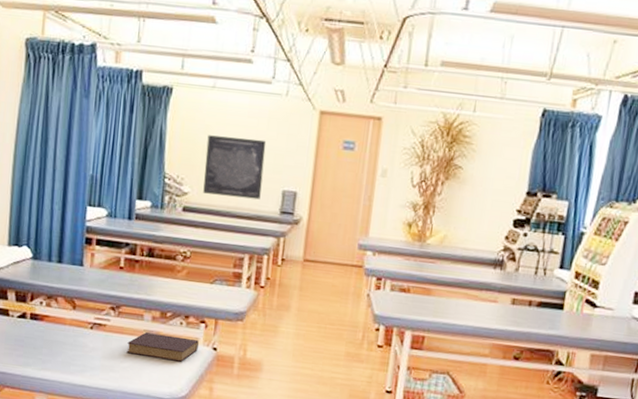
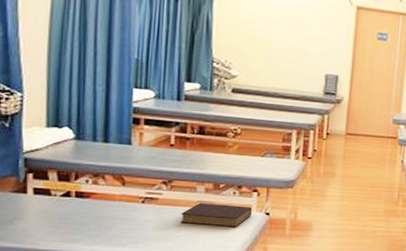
wall art: present [203,135,267,200] -> none [251,24,310,82]

